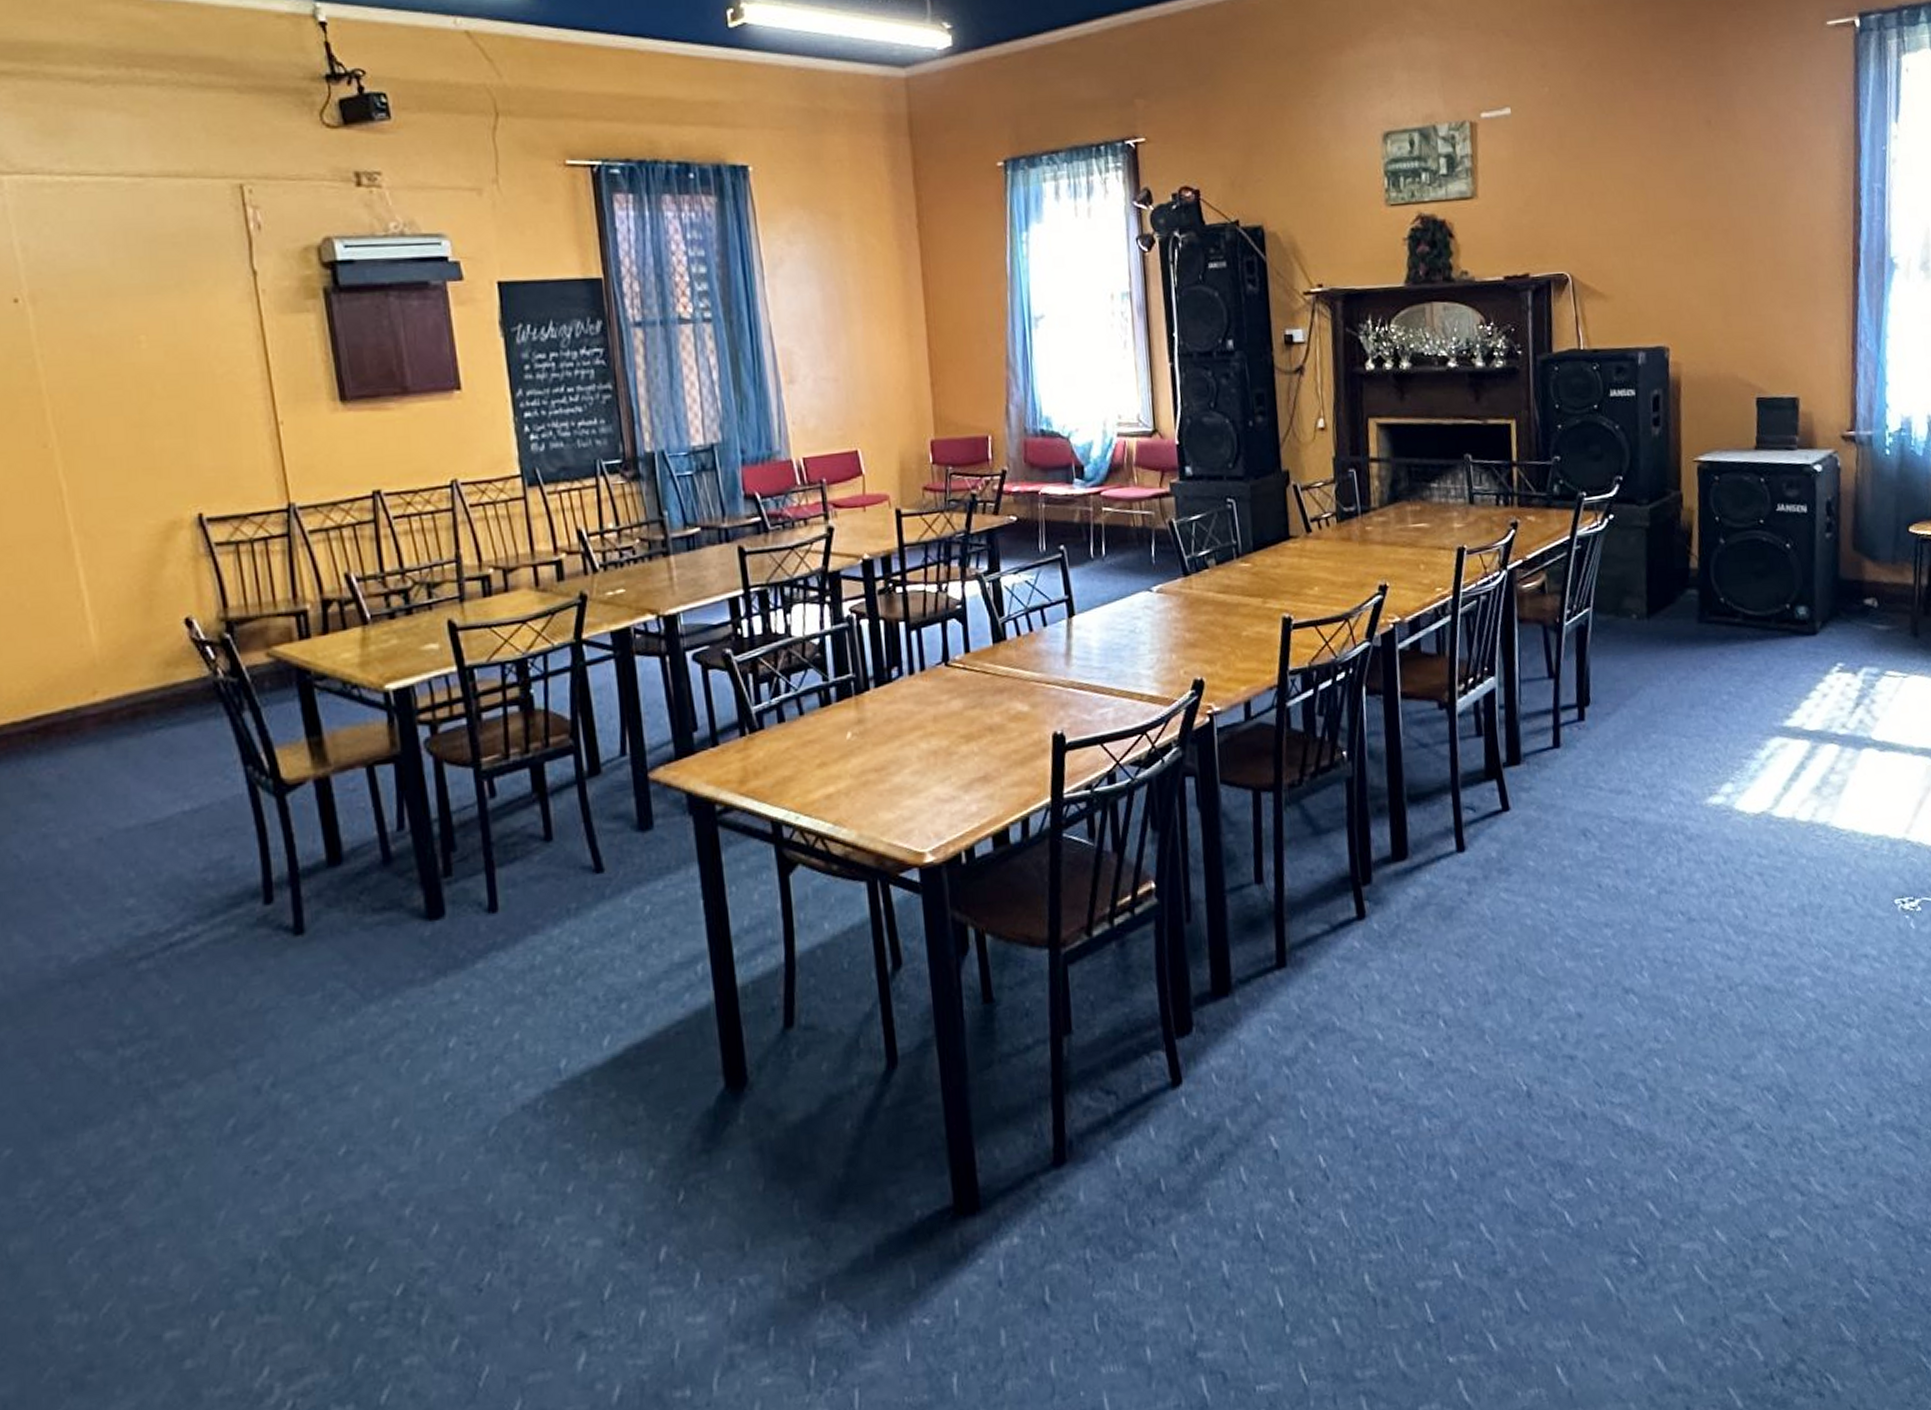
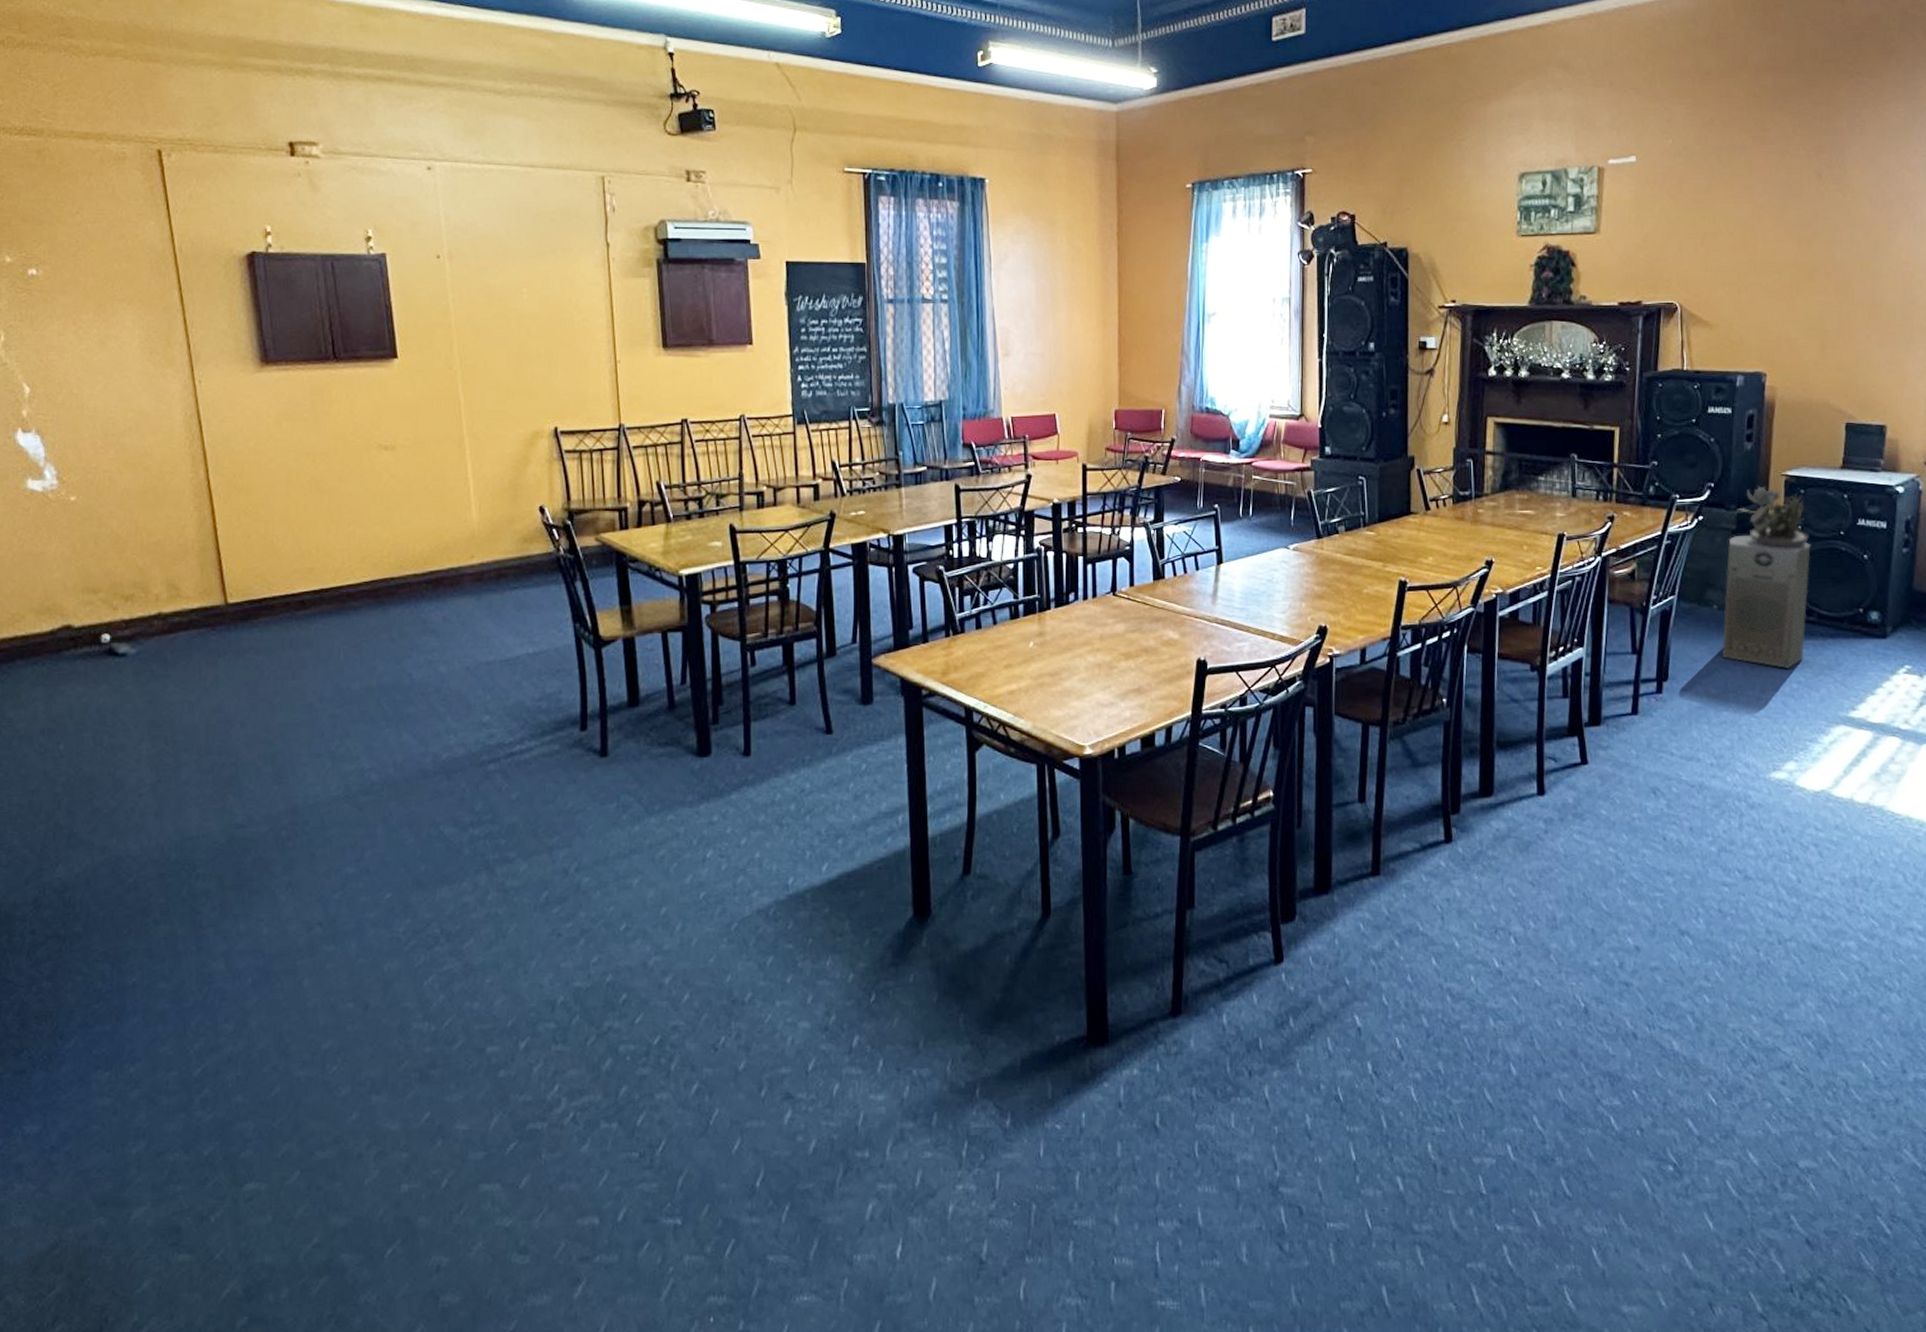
air purifier: none [1642,532,1732,679] -> present [1721,535,1811,669]
succulent plant: none [1649,475,1728,545] -> present [1737,486,1809,549]

